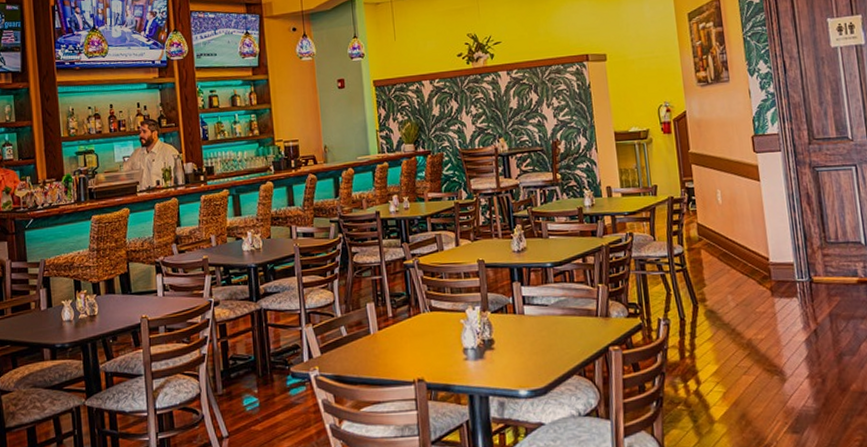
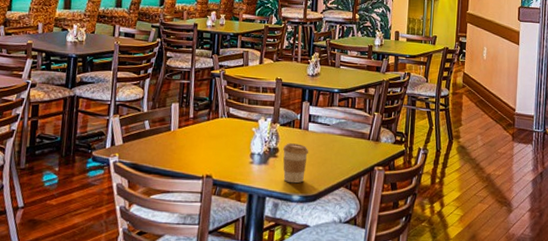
coffee cup: none [499,331,530,377] -> present [283,143,309,184]

